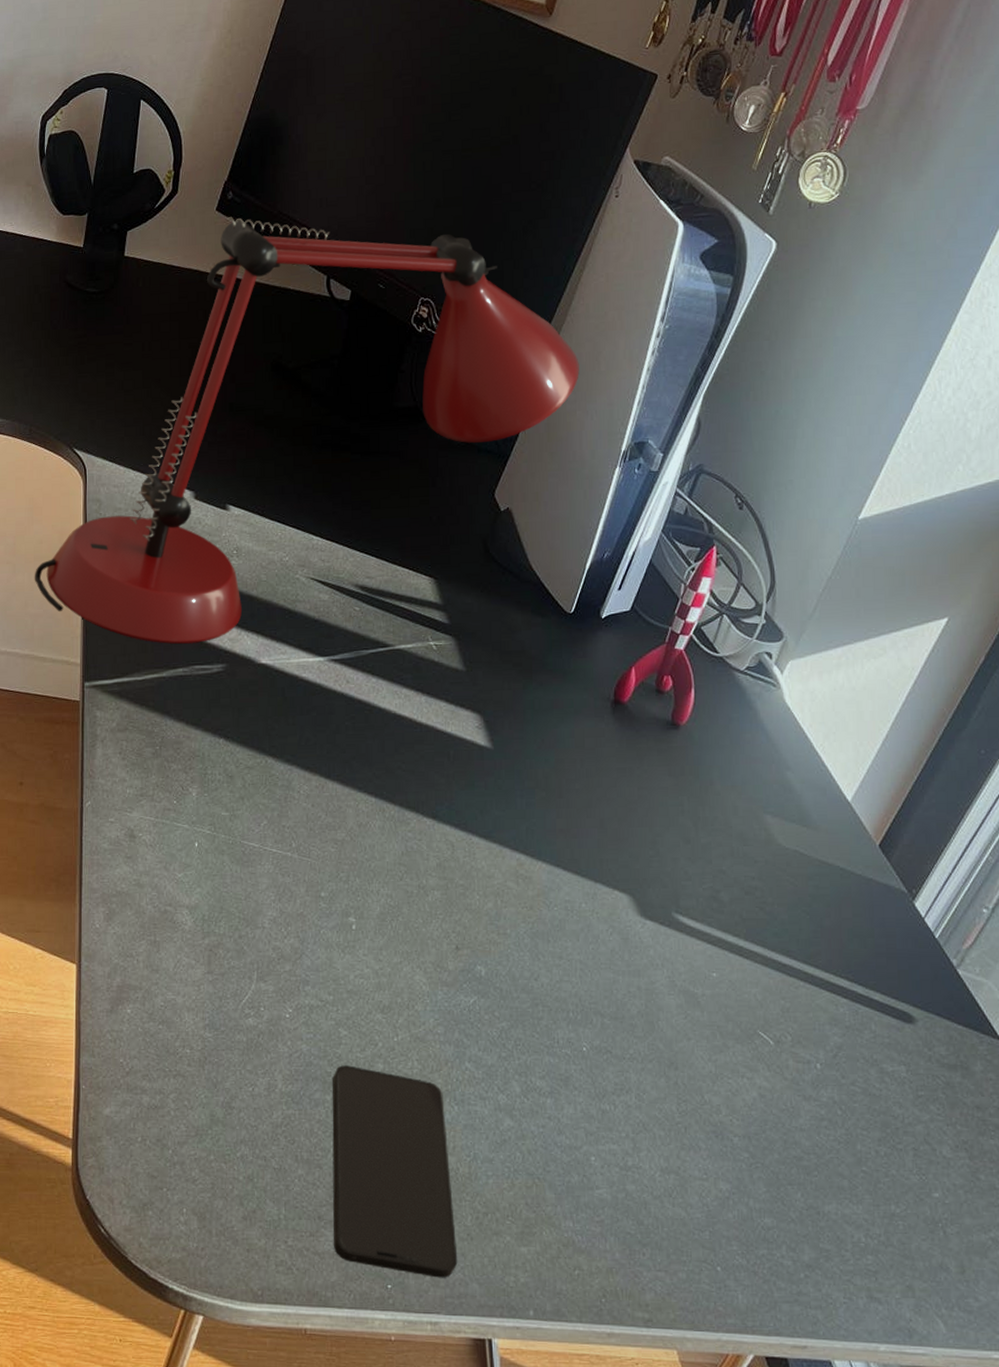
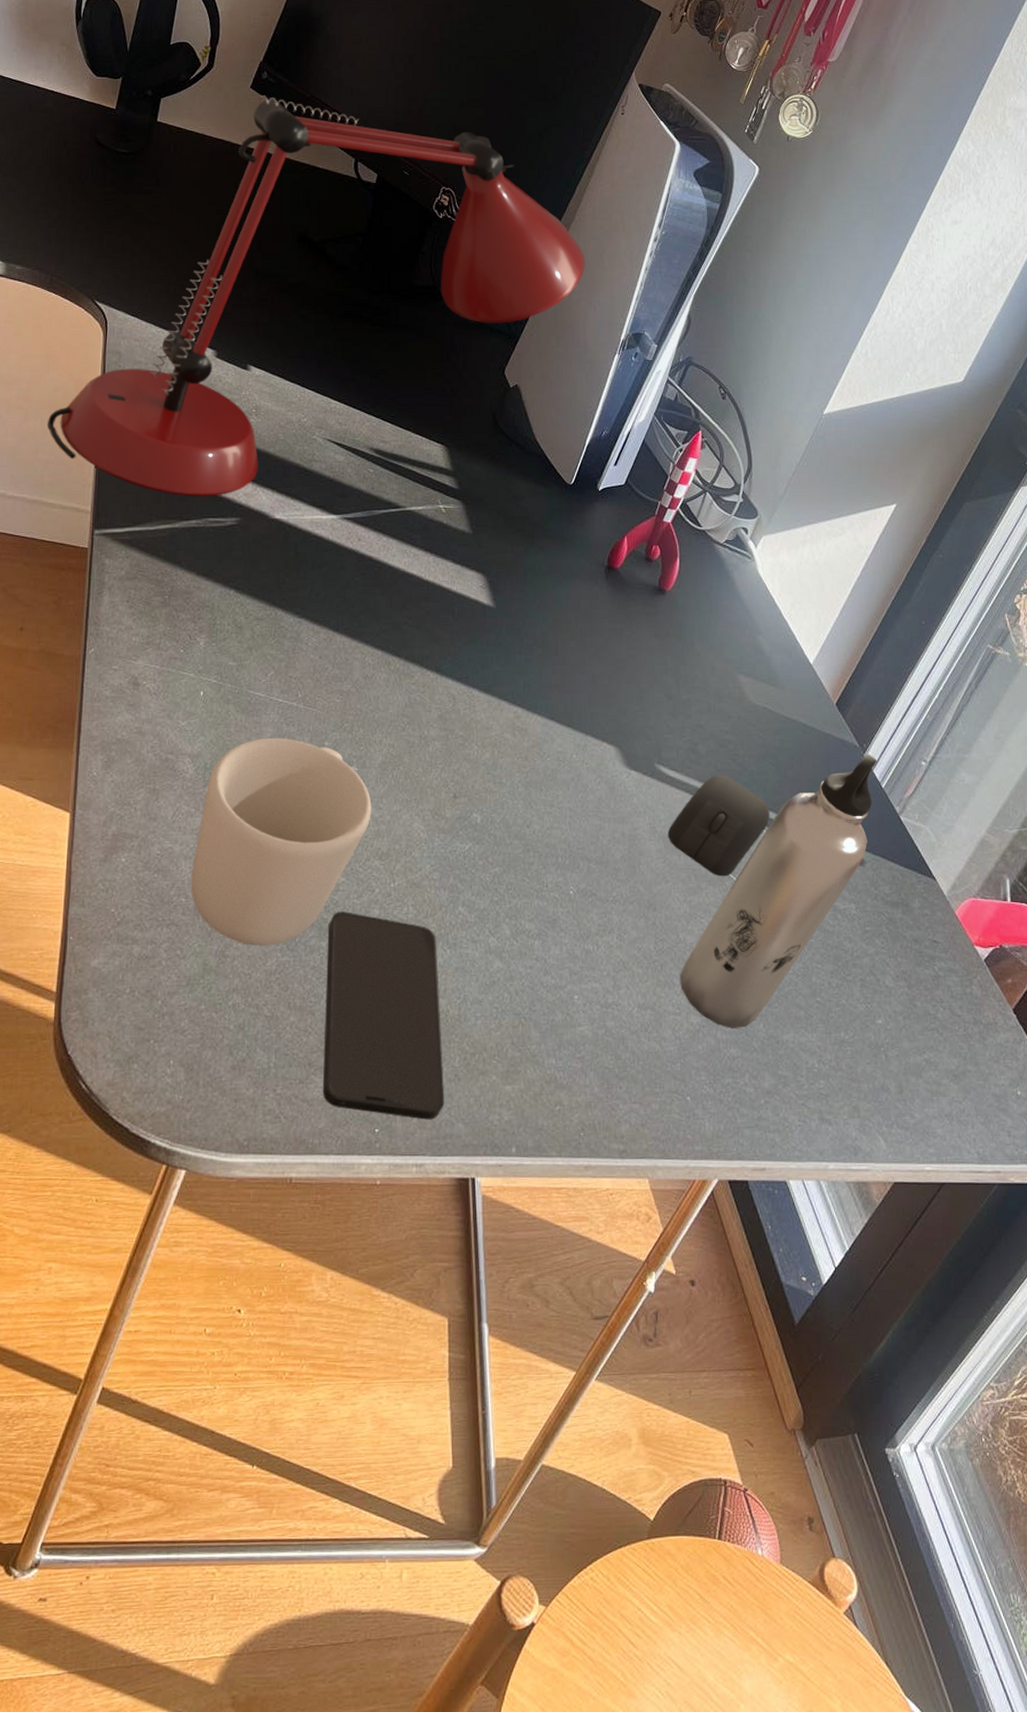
mug: none [194,888,371,1098] -> present [190,737,372,946]
computer mouse: none [689,923,804,1035] -> present [668,774,770,877]
water bottle: none [705,900,930,1197] -> present [679,754,877,1028]

